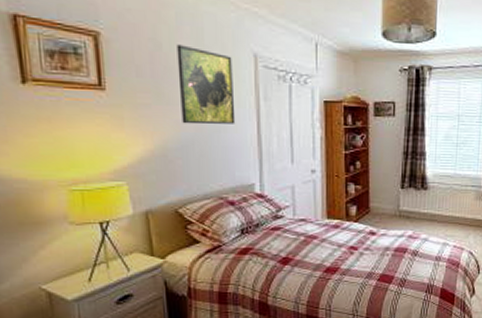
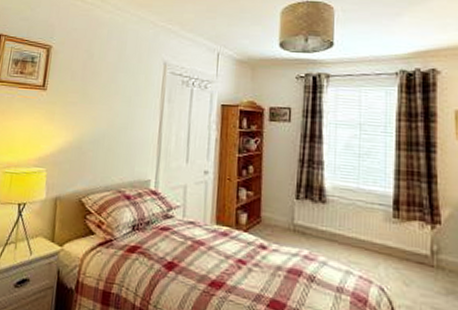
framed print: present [177,44,236,125] -> none [98,55,146,123]

